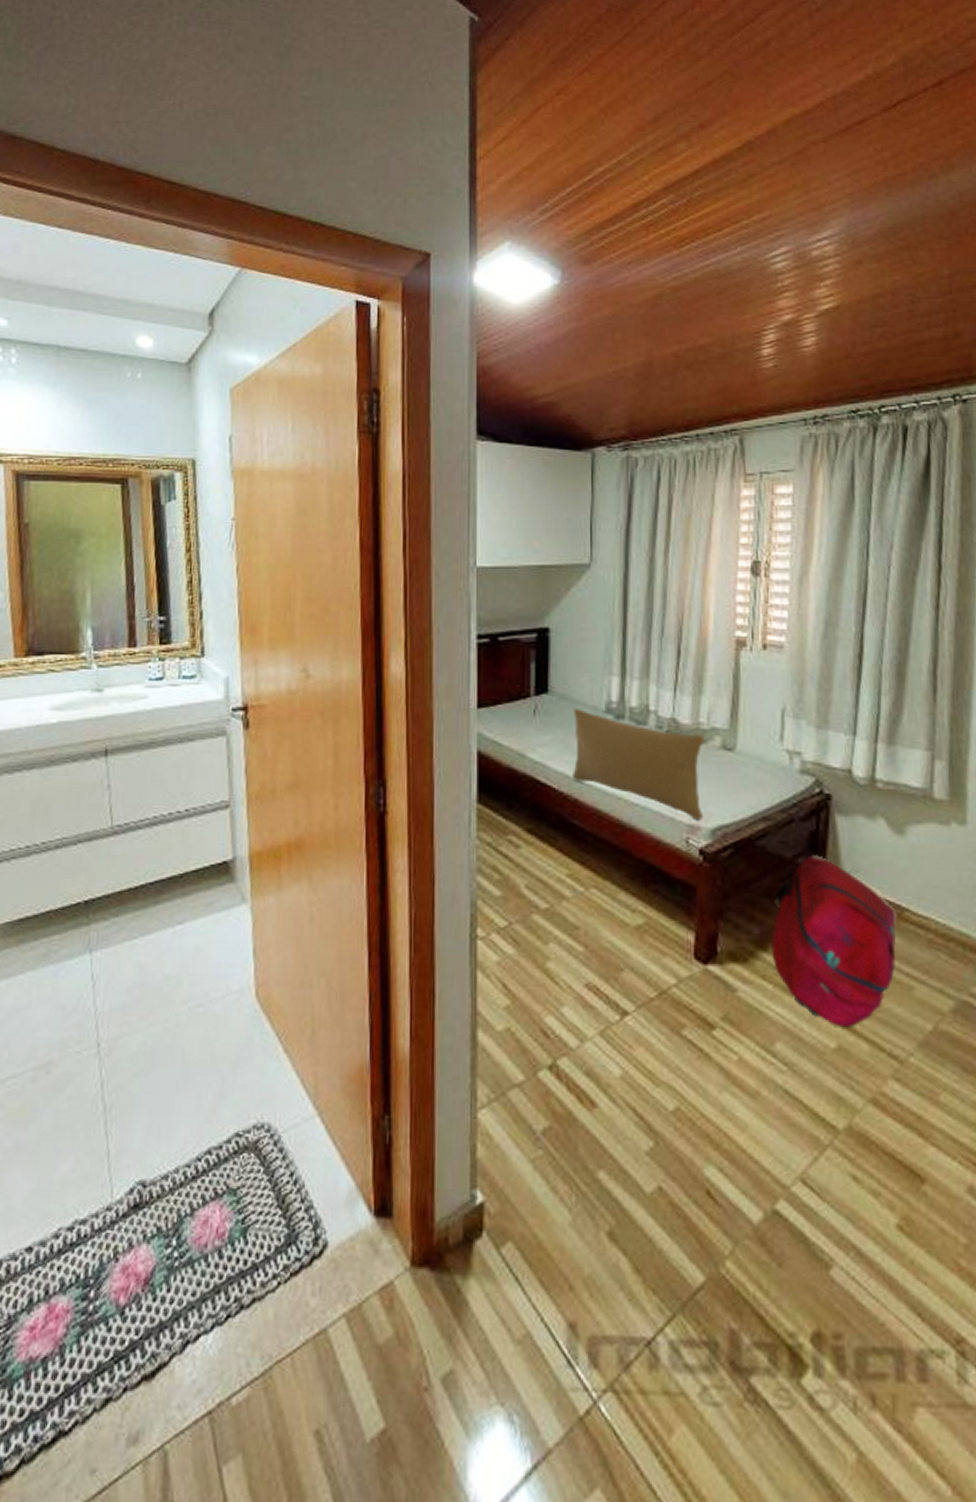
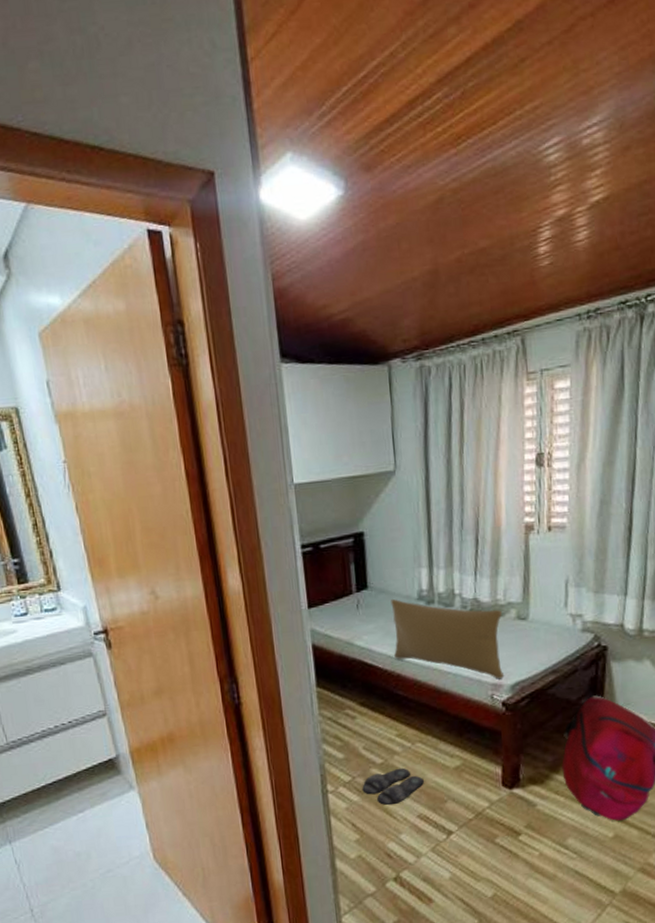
slippers: none [519,918,596,965] -> present [362,767,424,805]

